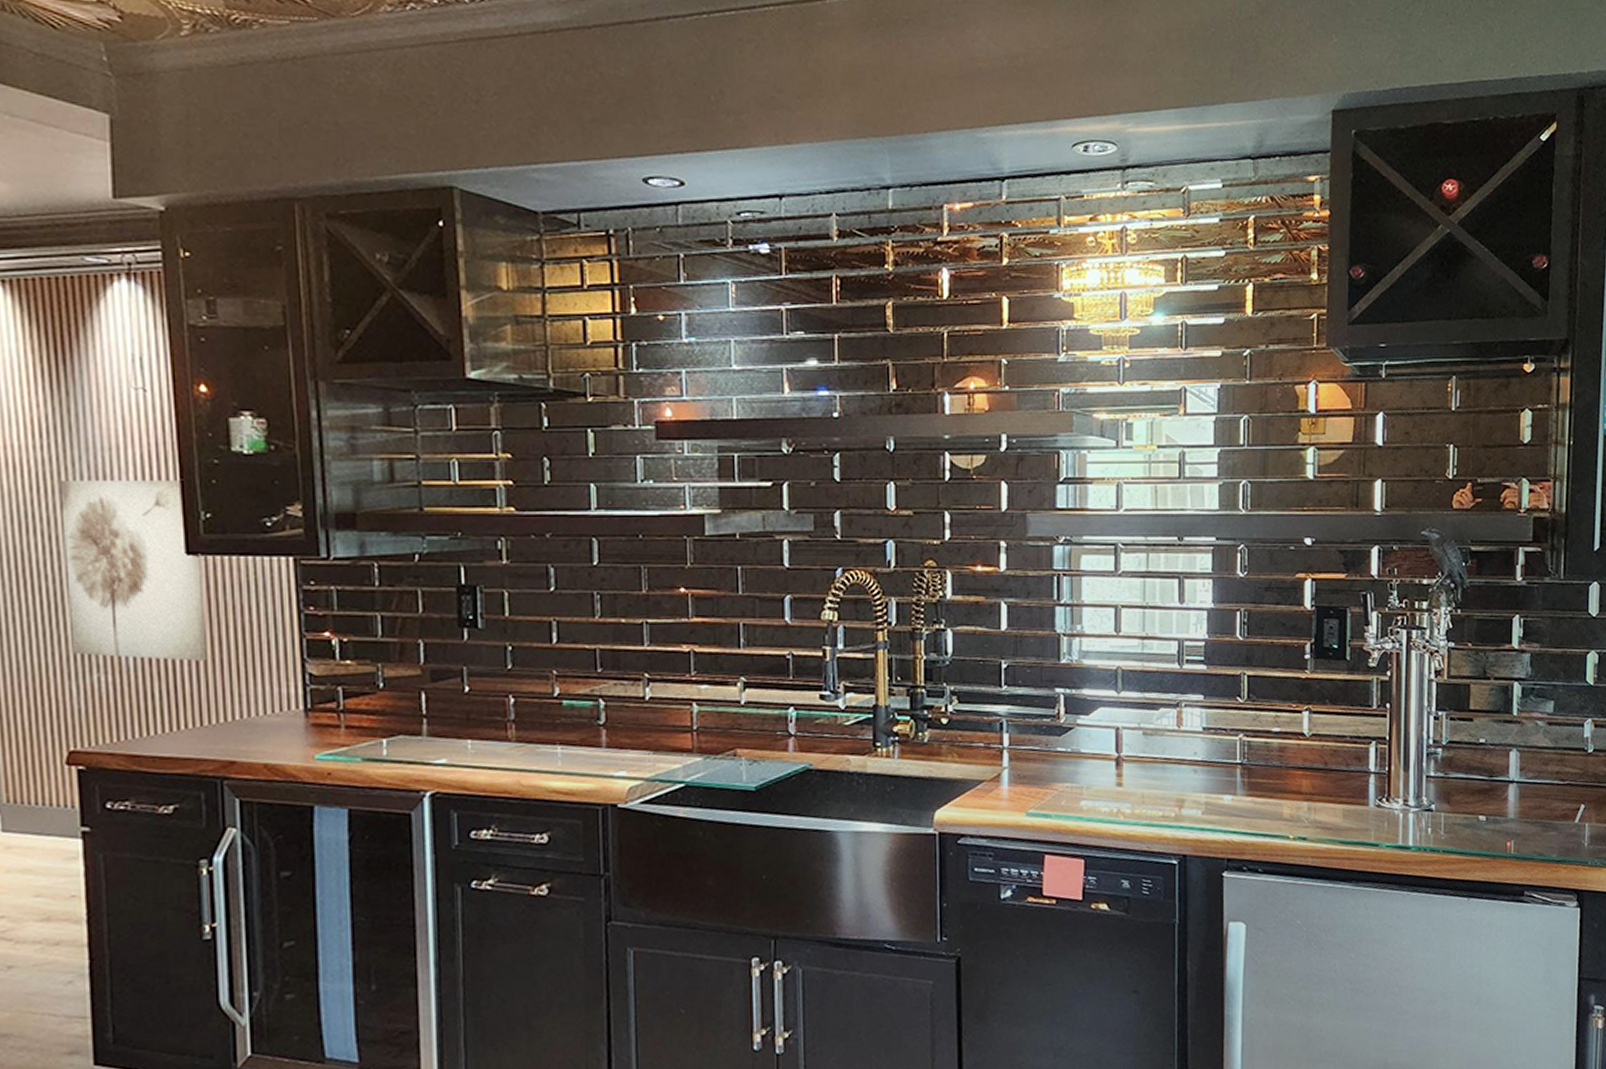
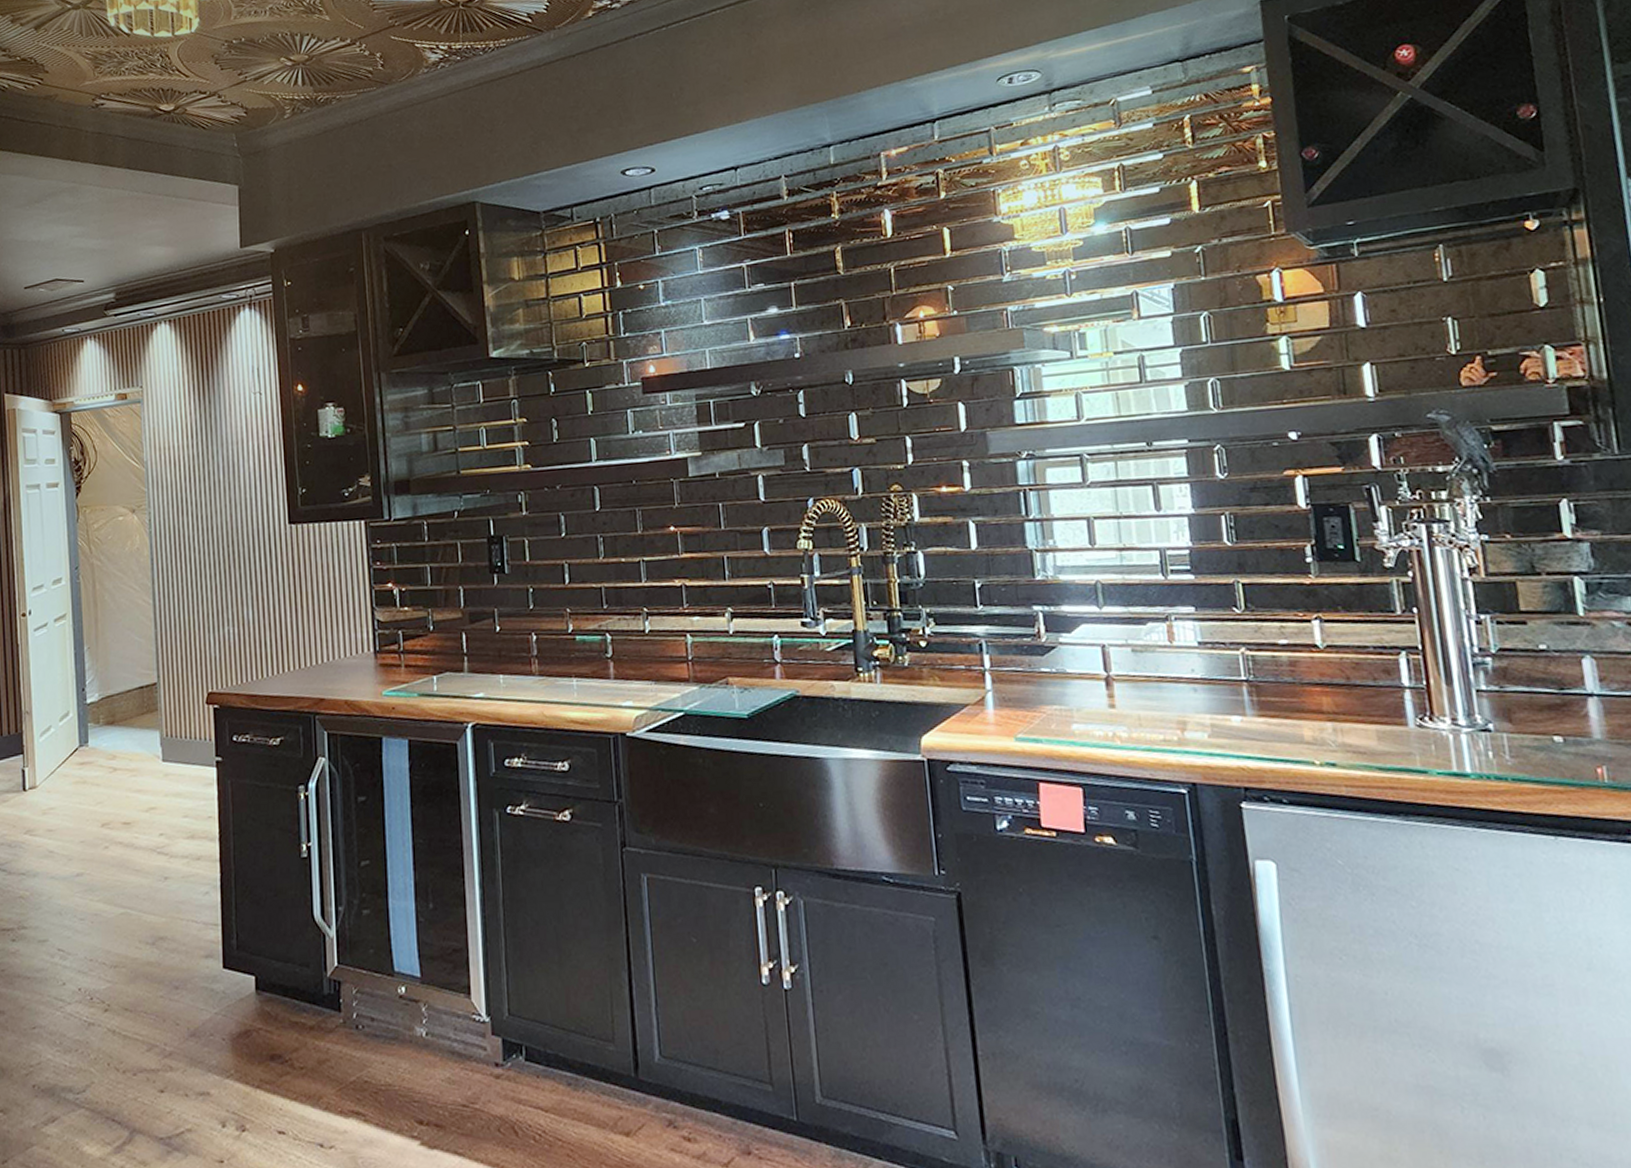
wall art: present [59,479,207,661] -> none [204,464,304,614]

